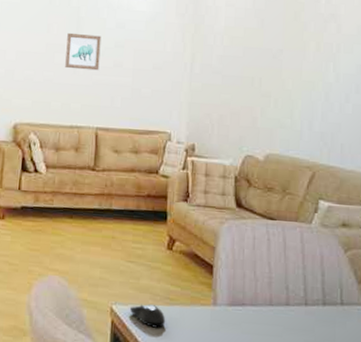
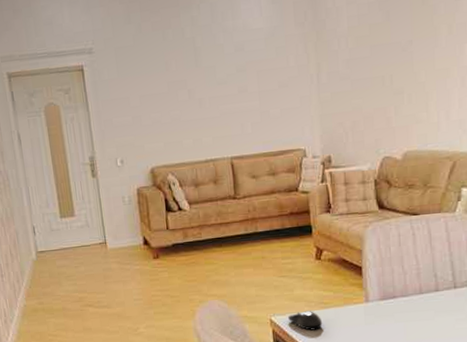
wall art: present [65,32,102,71] -> none [187,63,225,104]

